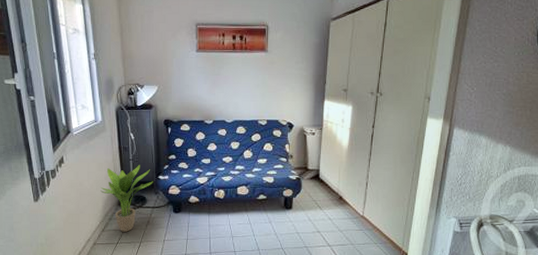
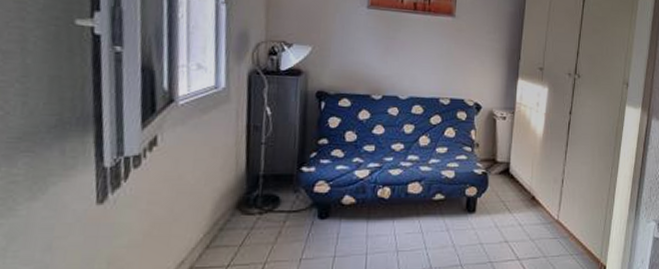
potted plant: present [100,165,153,232] -> none [210,151,293,248]

